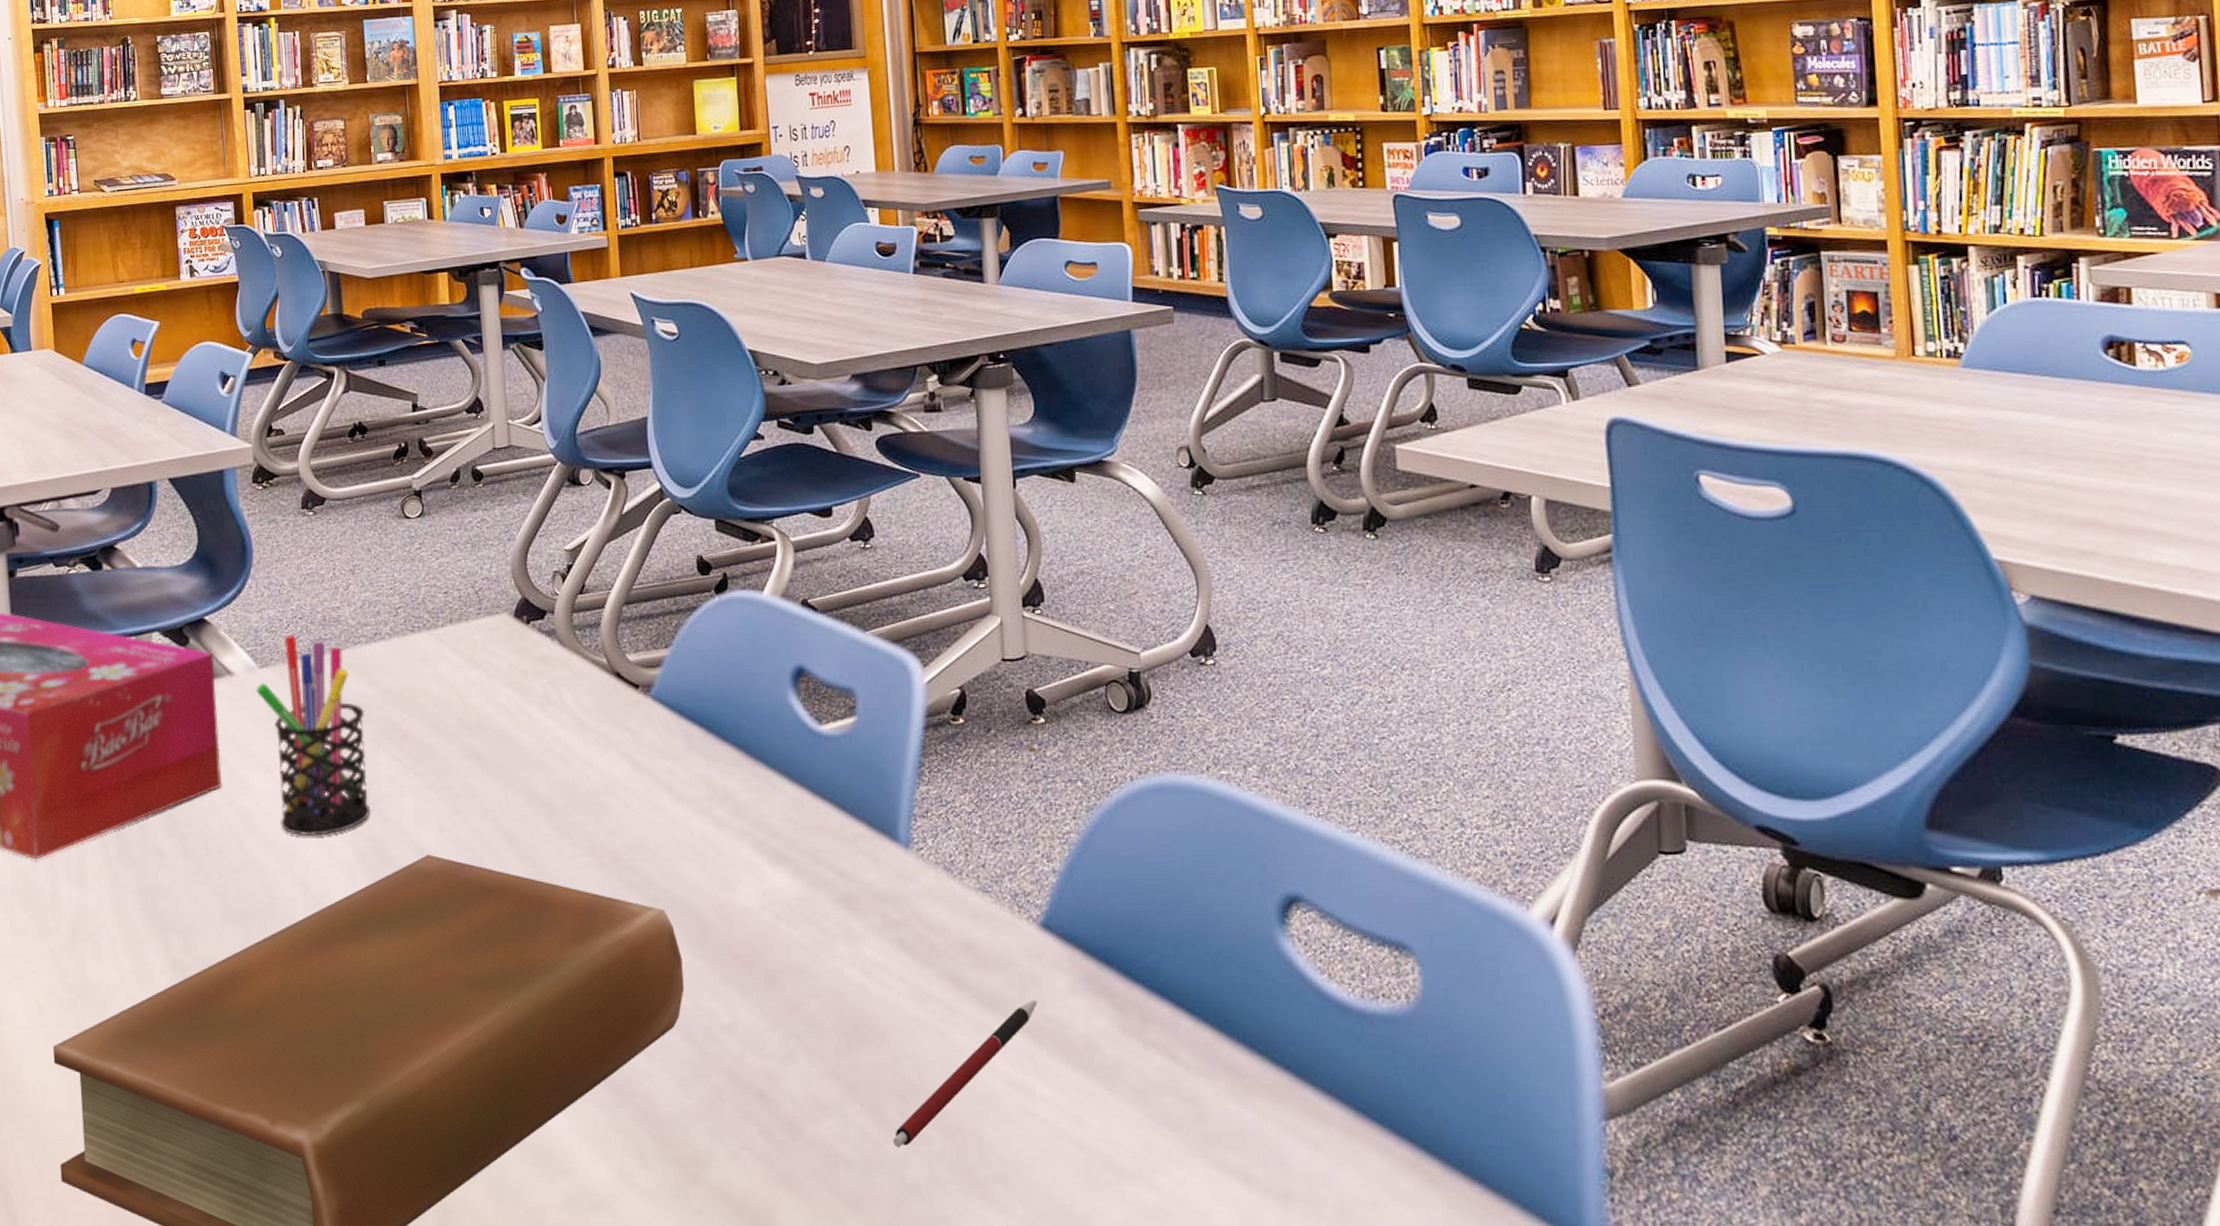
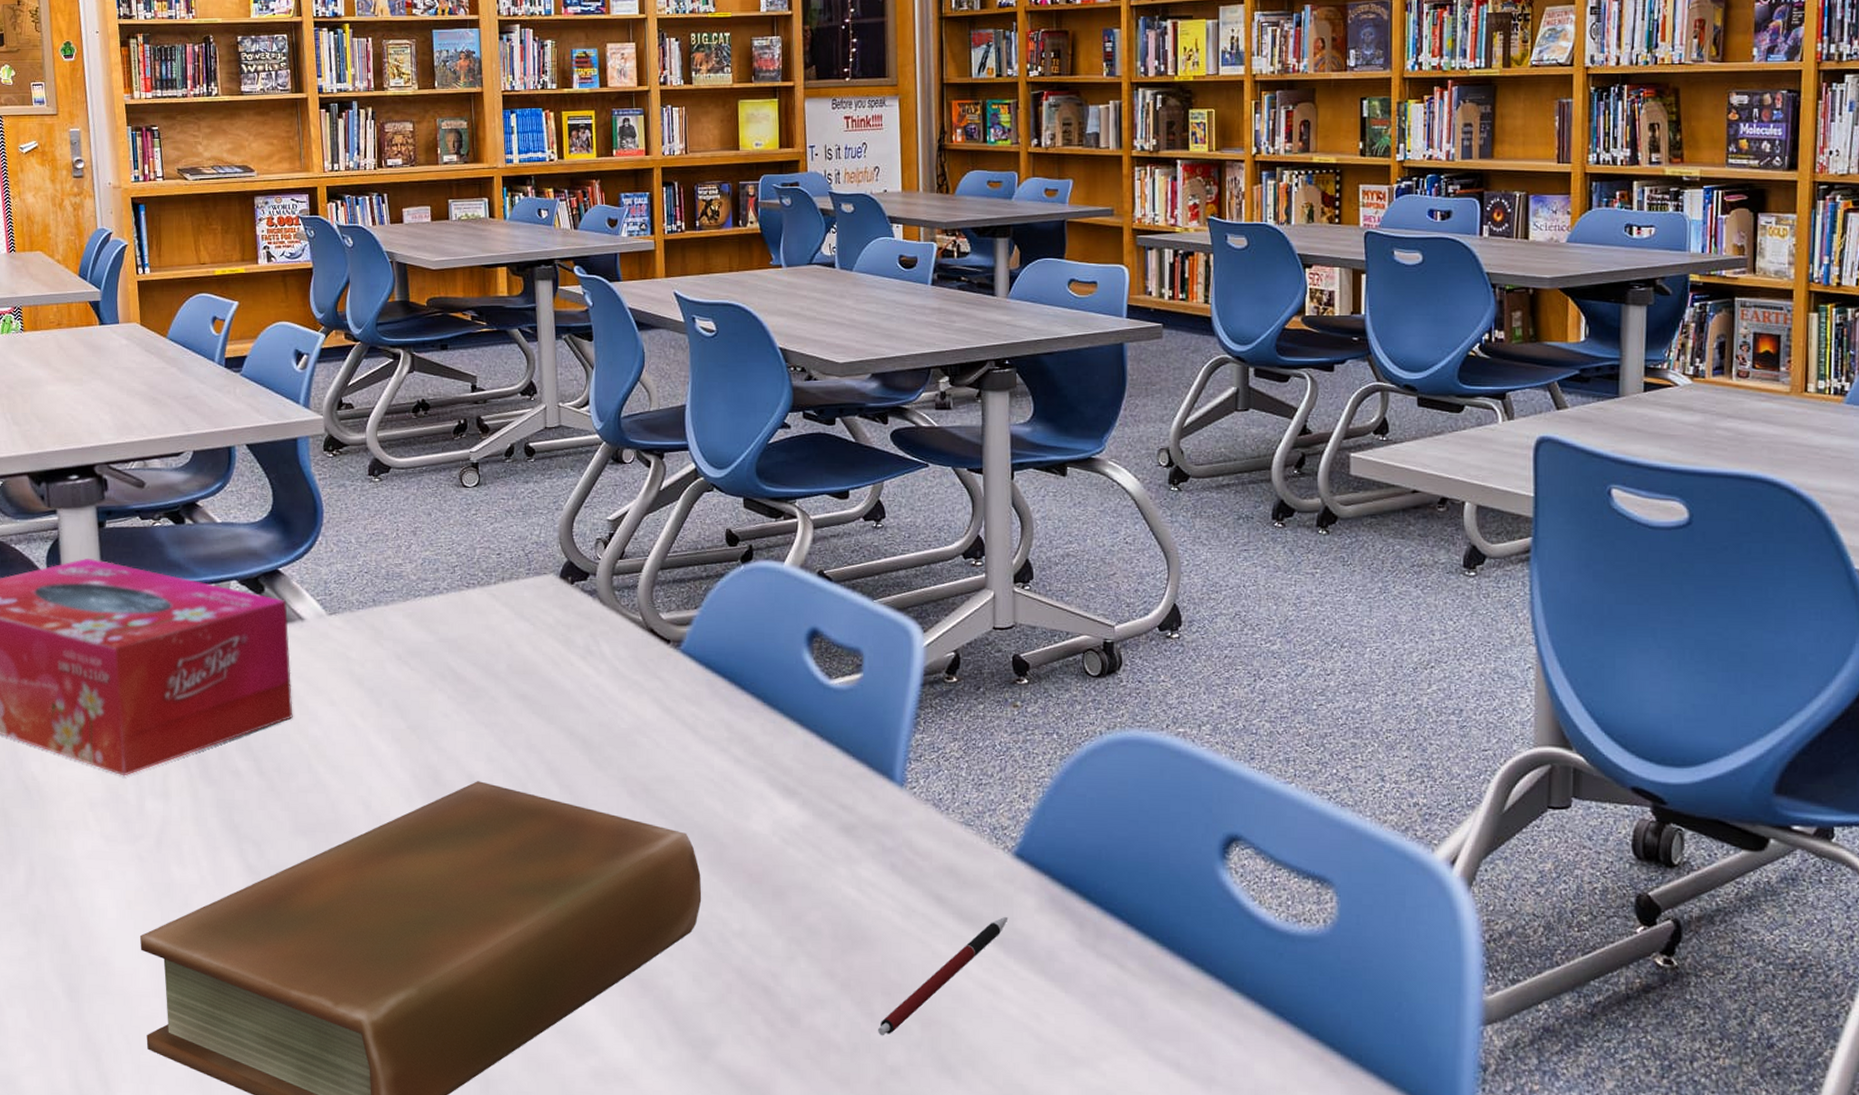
pen holder: present [255,634,371,837] -> none [324,586,427,763]

